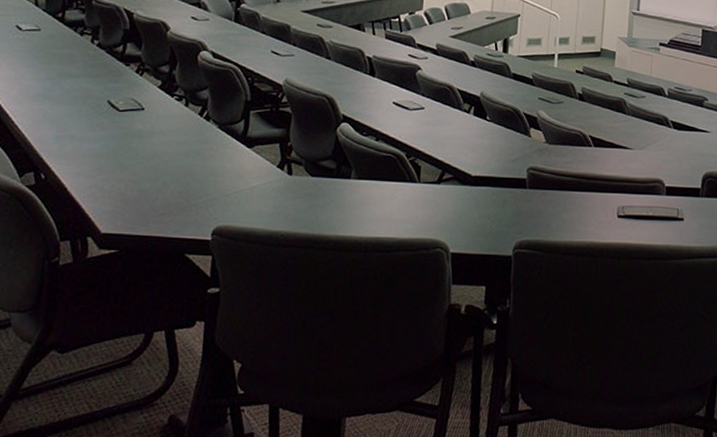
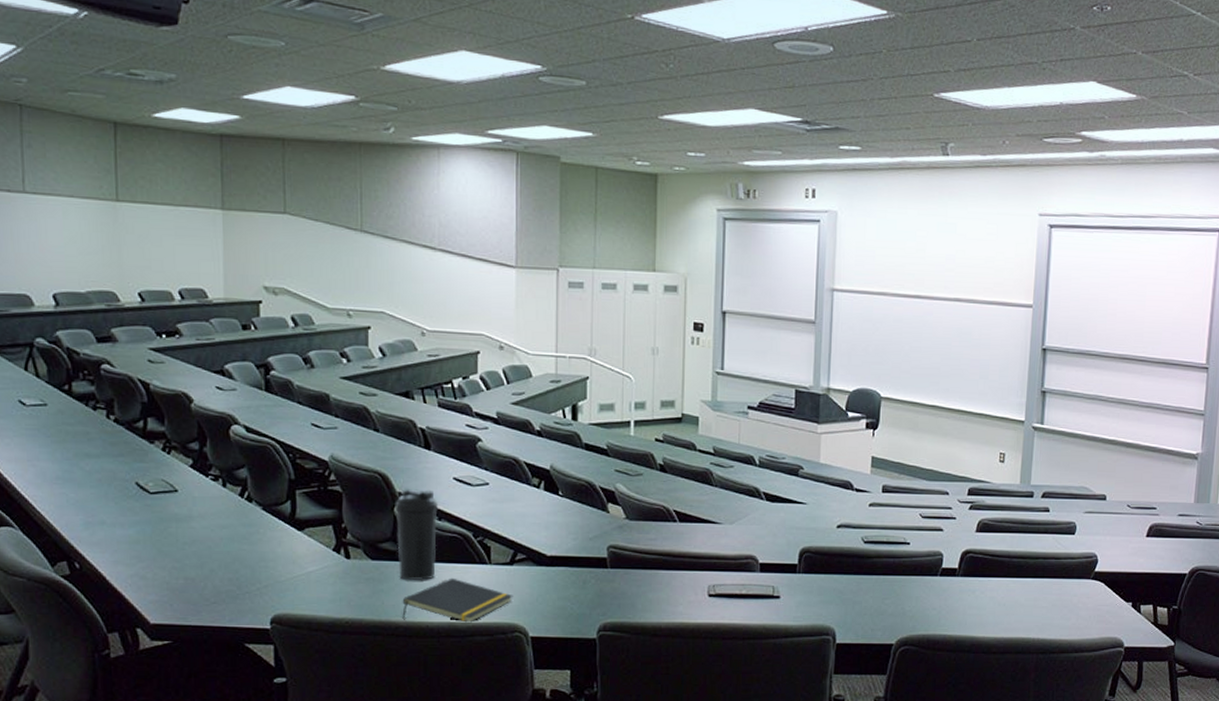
notepad: none [334,195,438,238] -> present [402,578,513,623]
water bottle: none [335,111,377,196] -> present [395,489,438,580]

